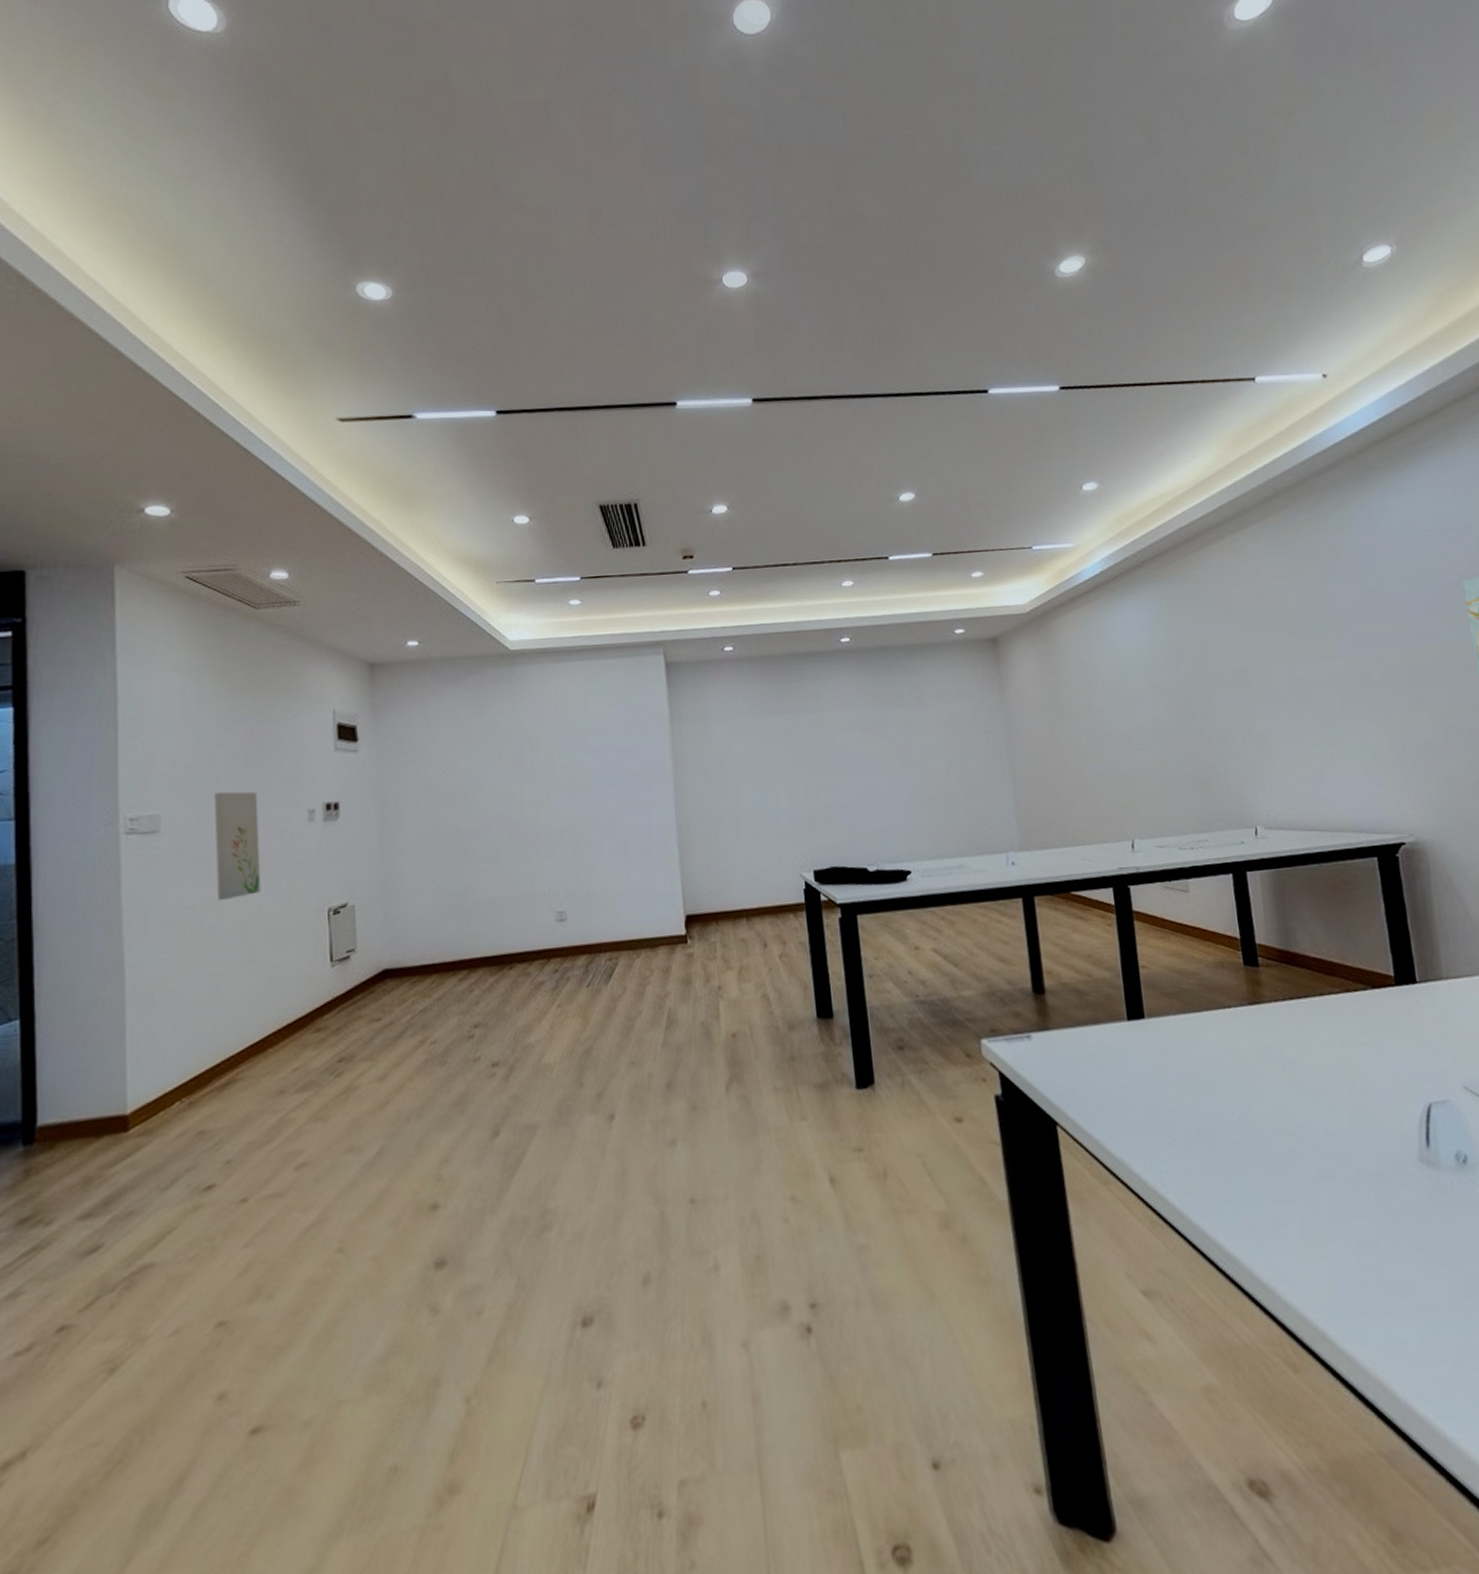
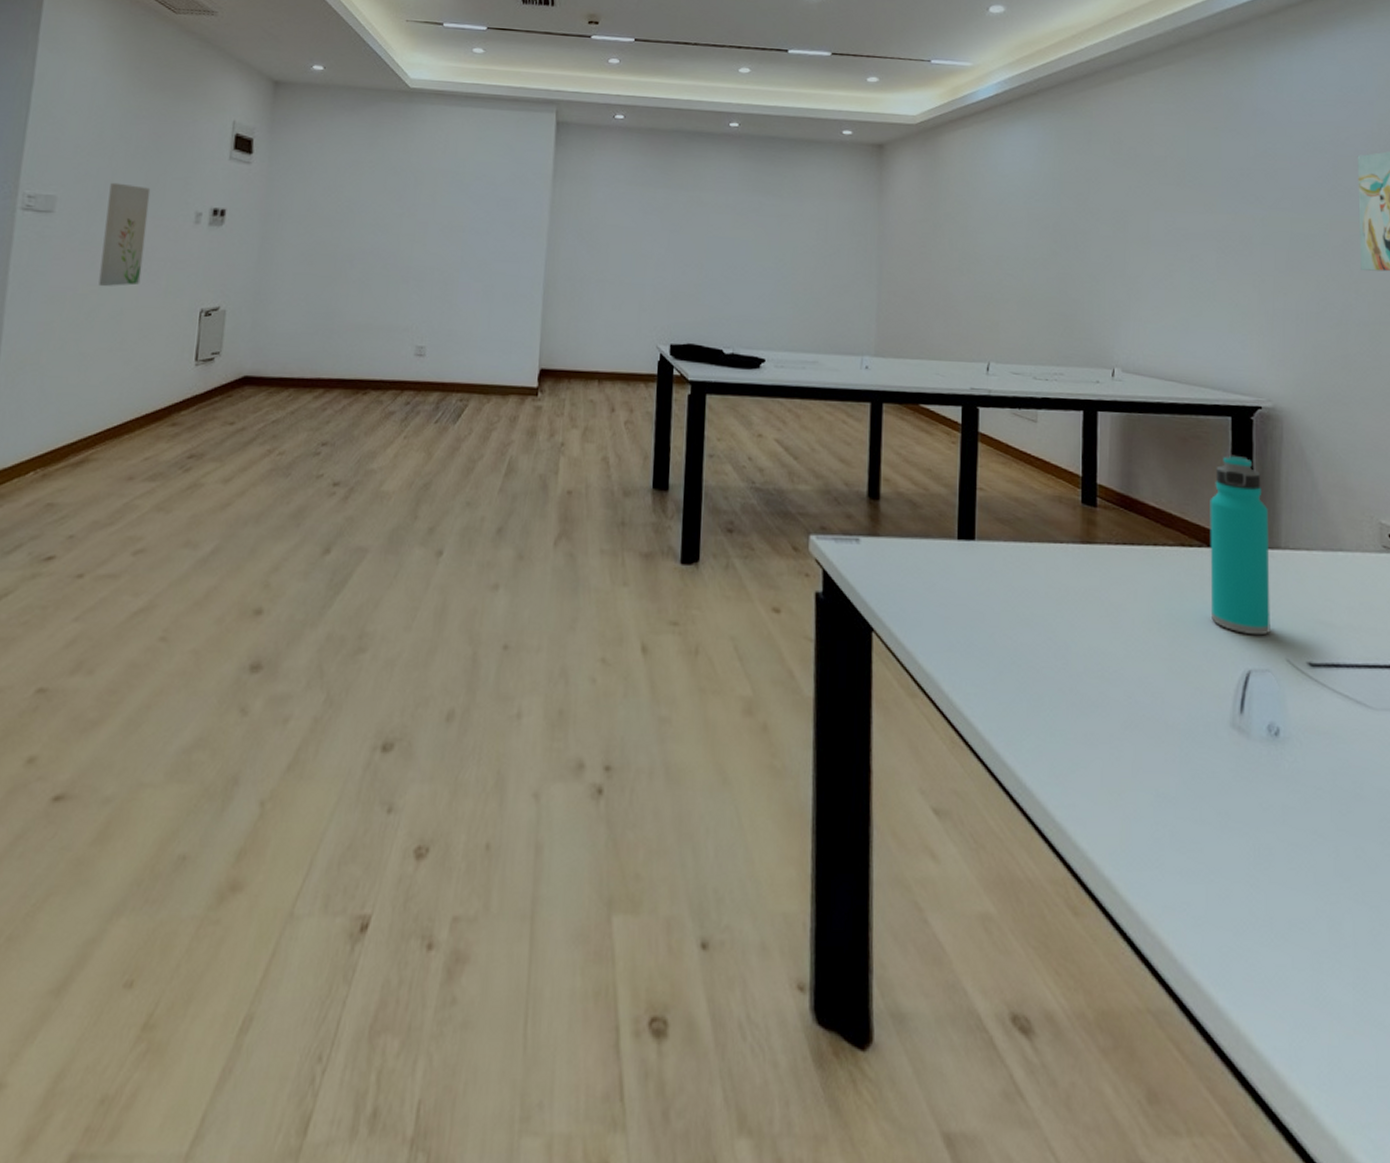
water bottle: none [1368,894,1445,1069] -> present [1210,455,1270,636]

